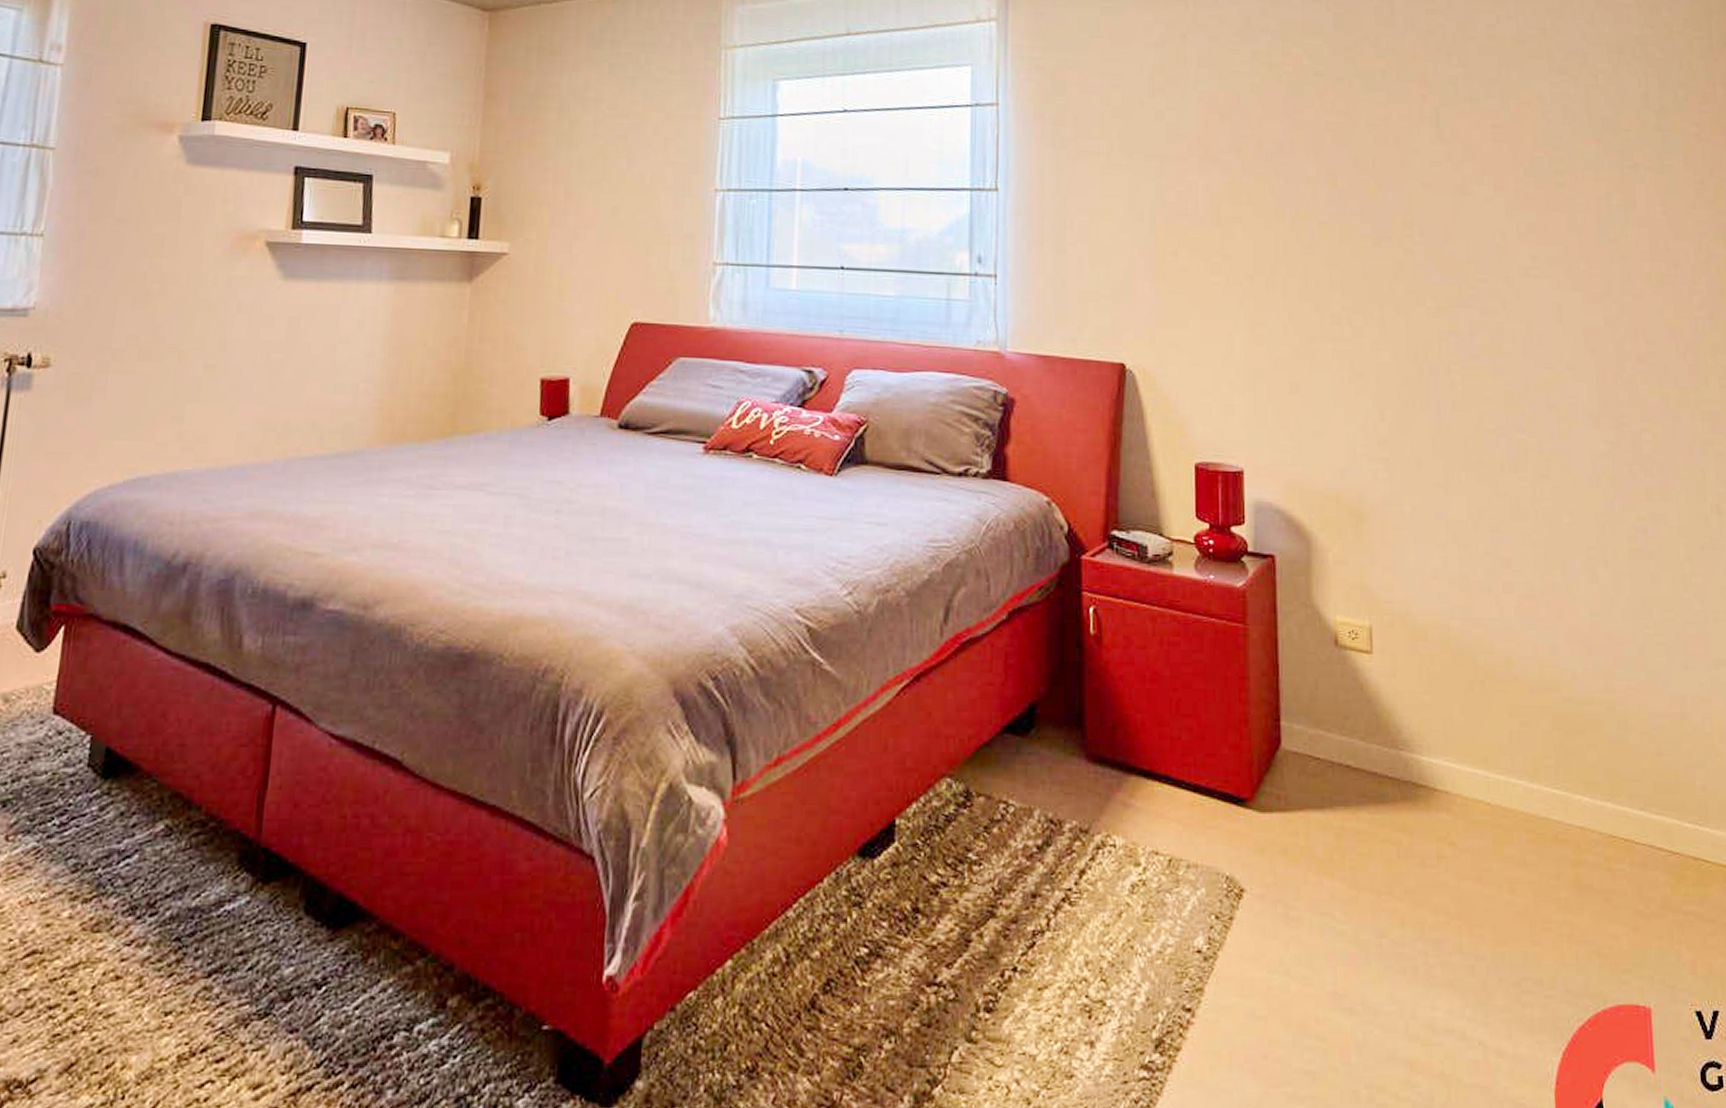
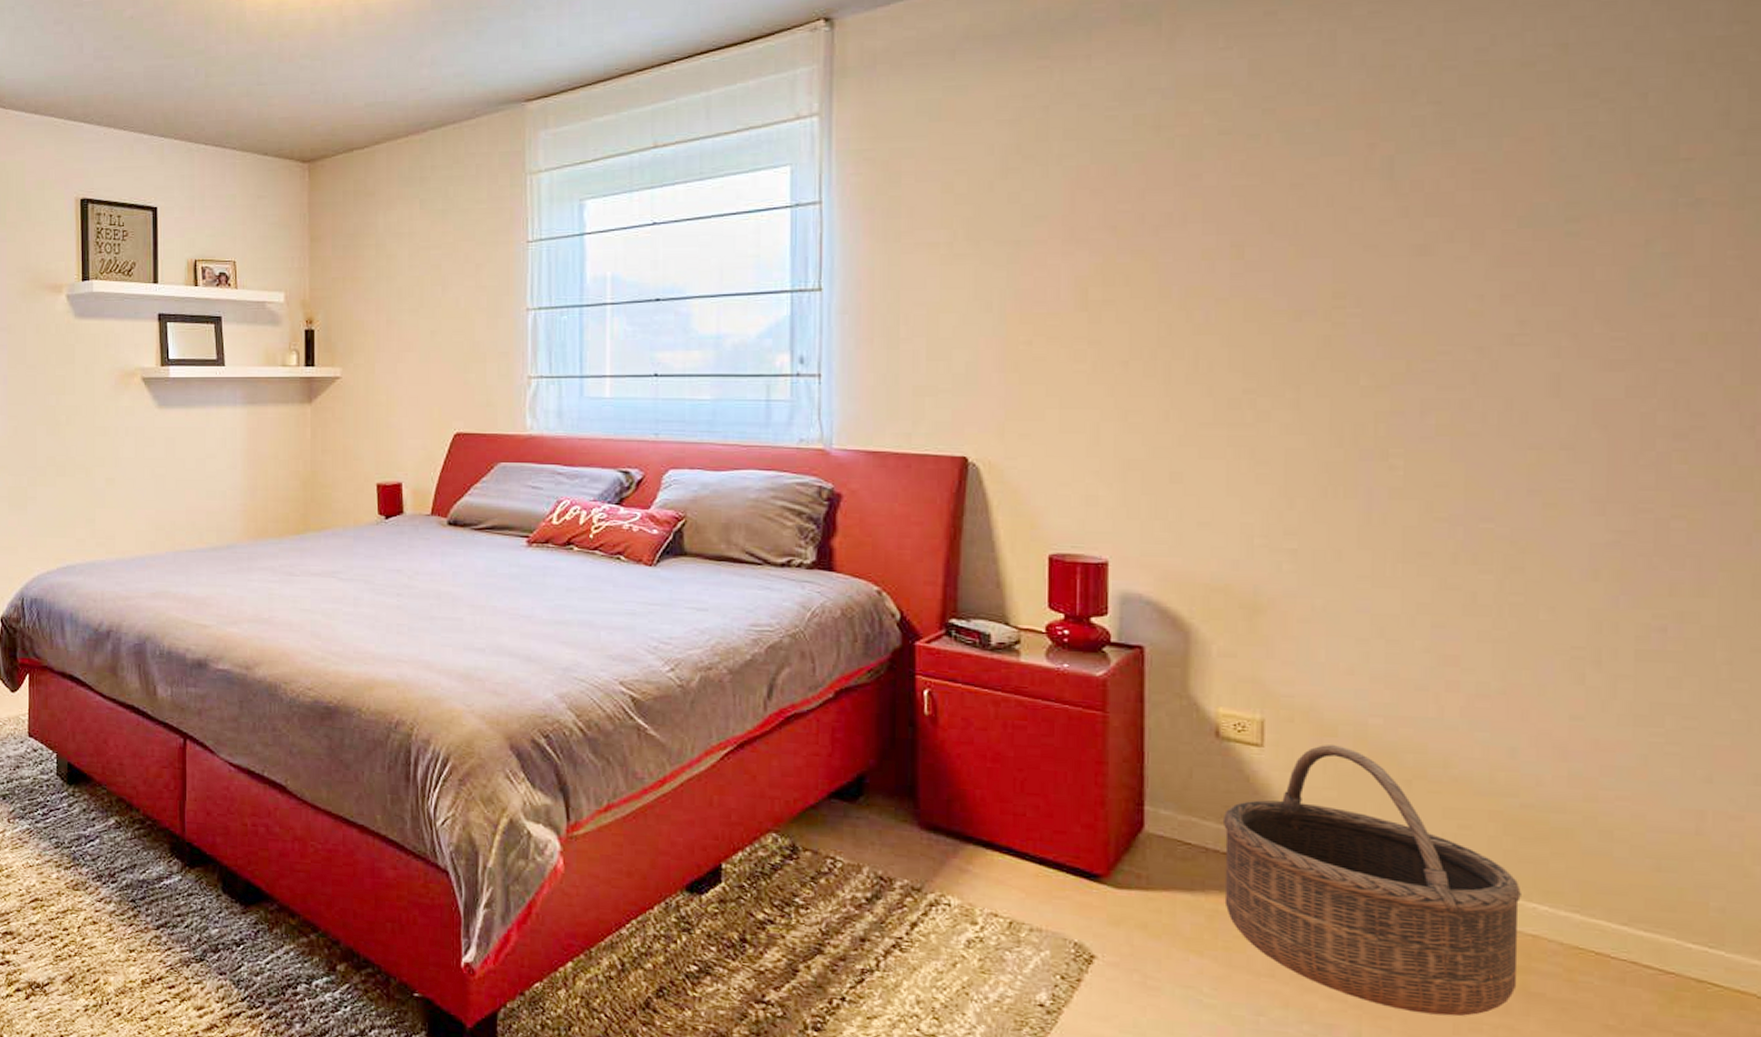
basket: none [1344,647,1573,918] -> present [1222,744,1521,1016]

